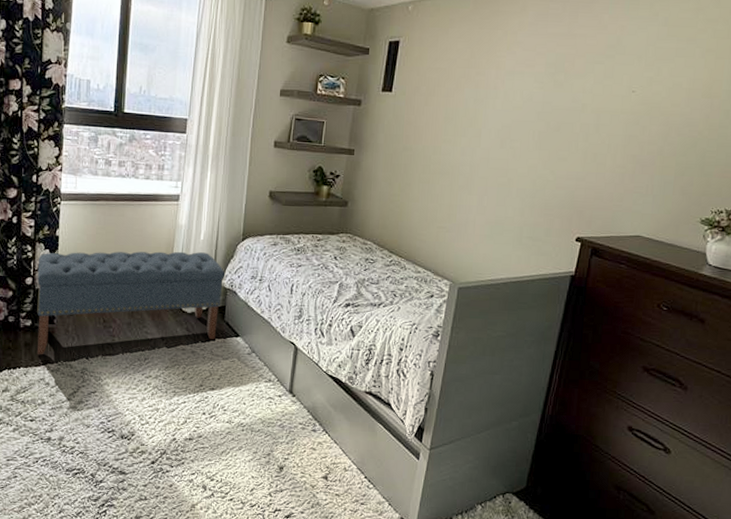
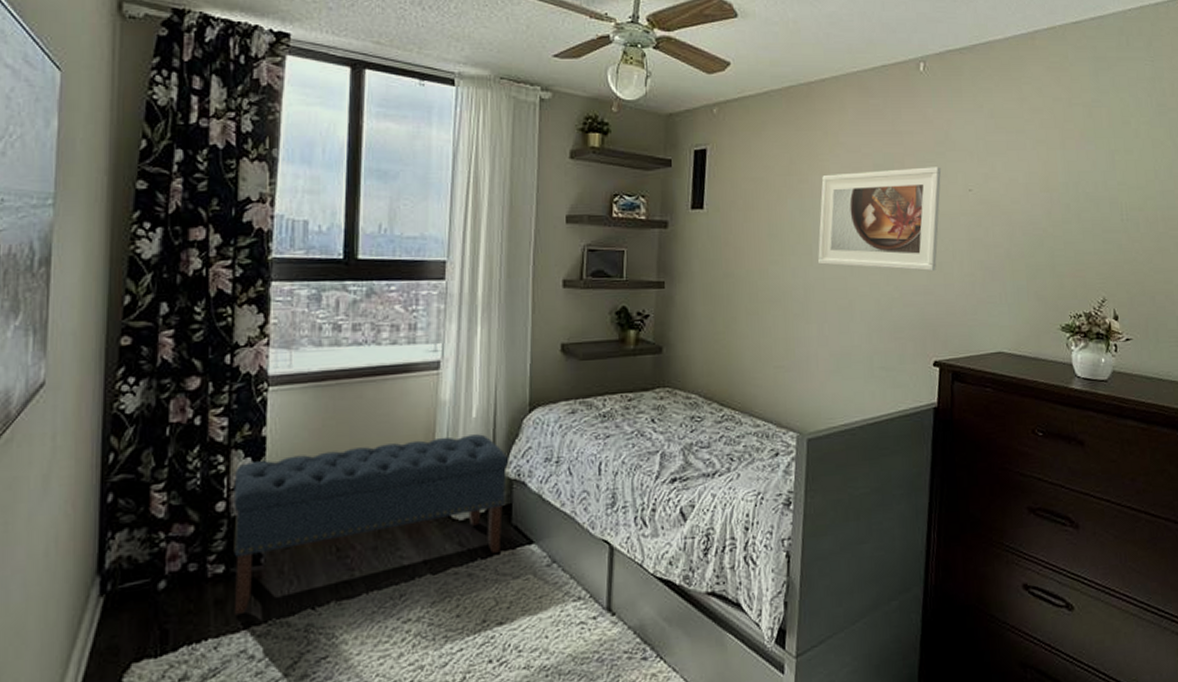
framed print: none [484,68,609,161] -> present [817,167,942,272]

